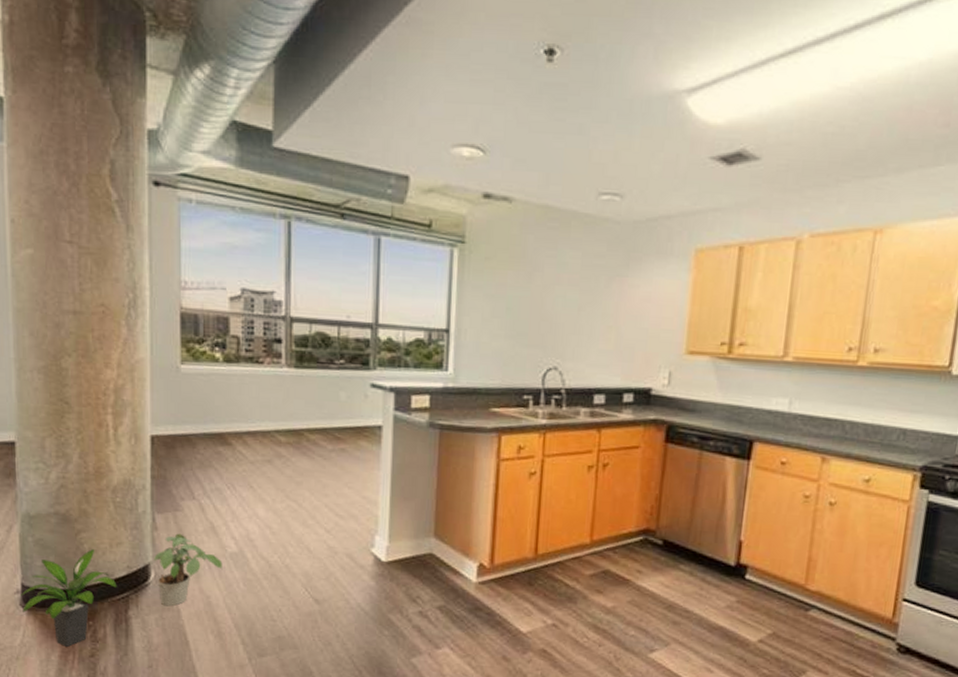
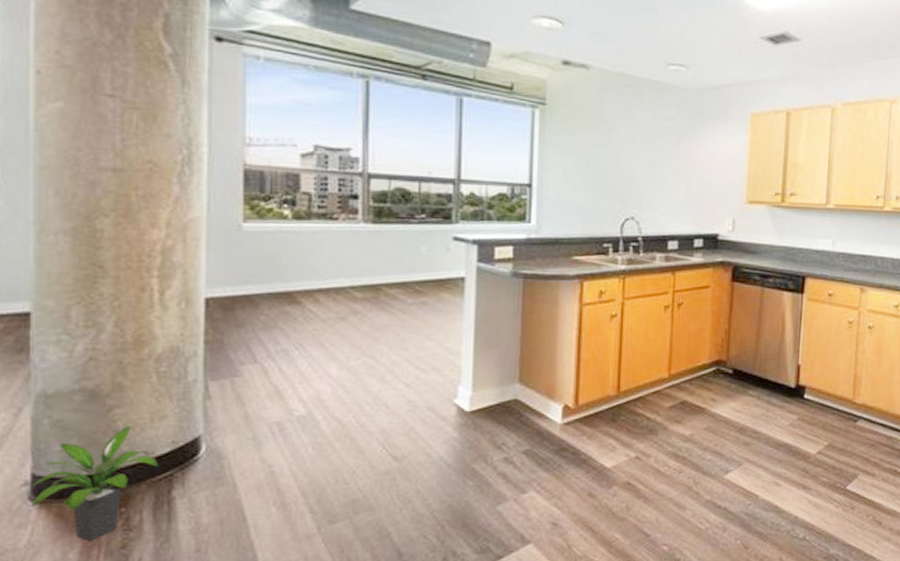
potted plant: present [154,533,223,606] -> none [206,401,288,481]

